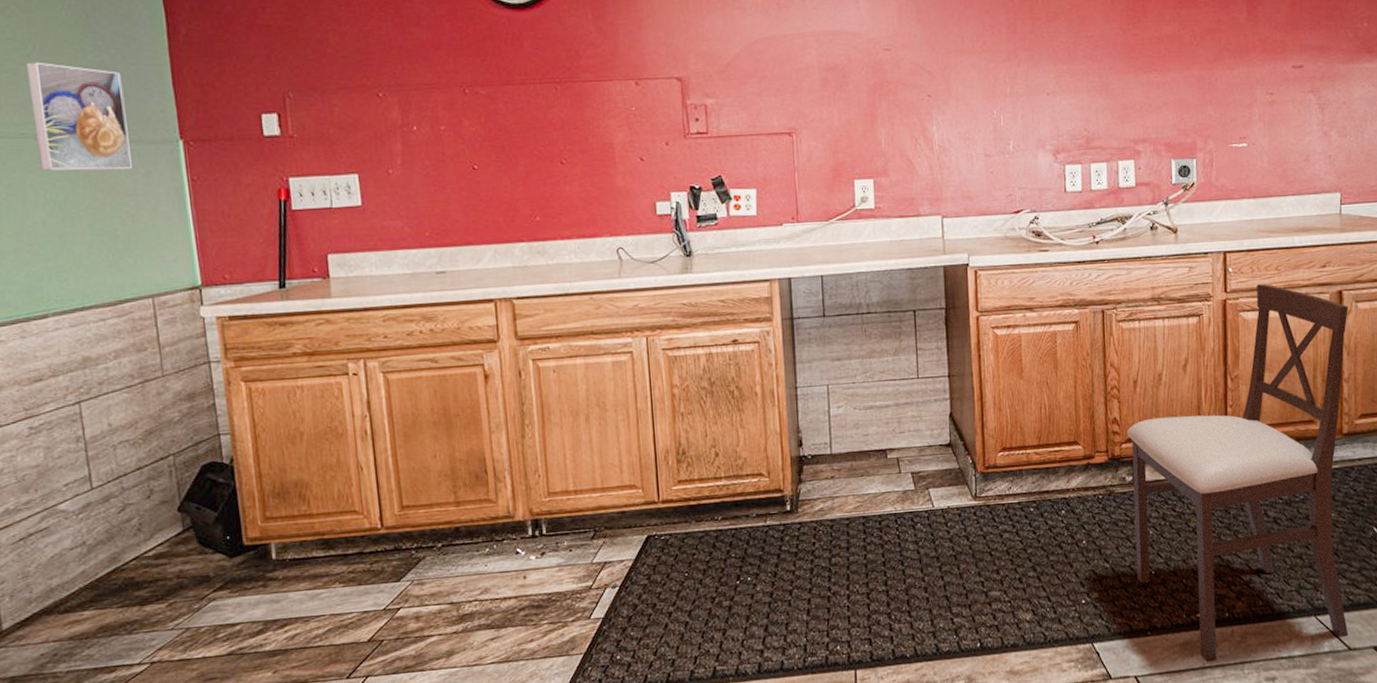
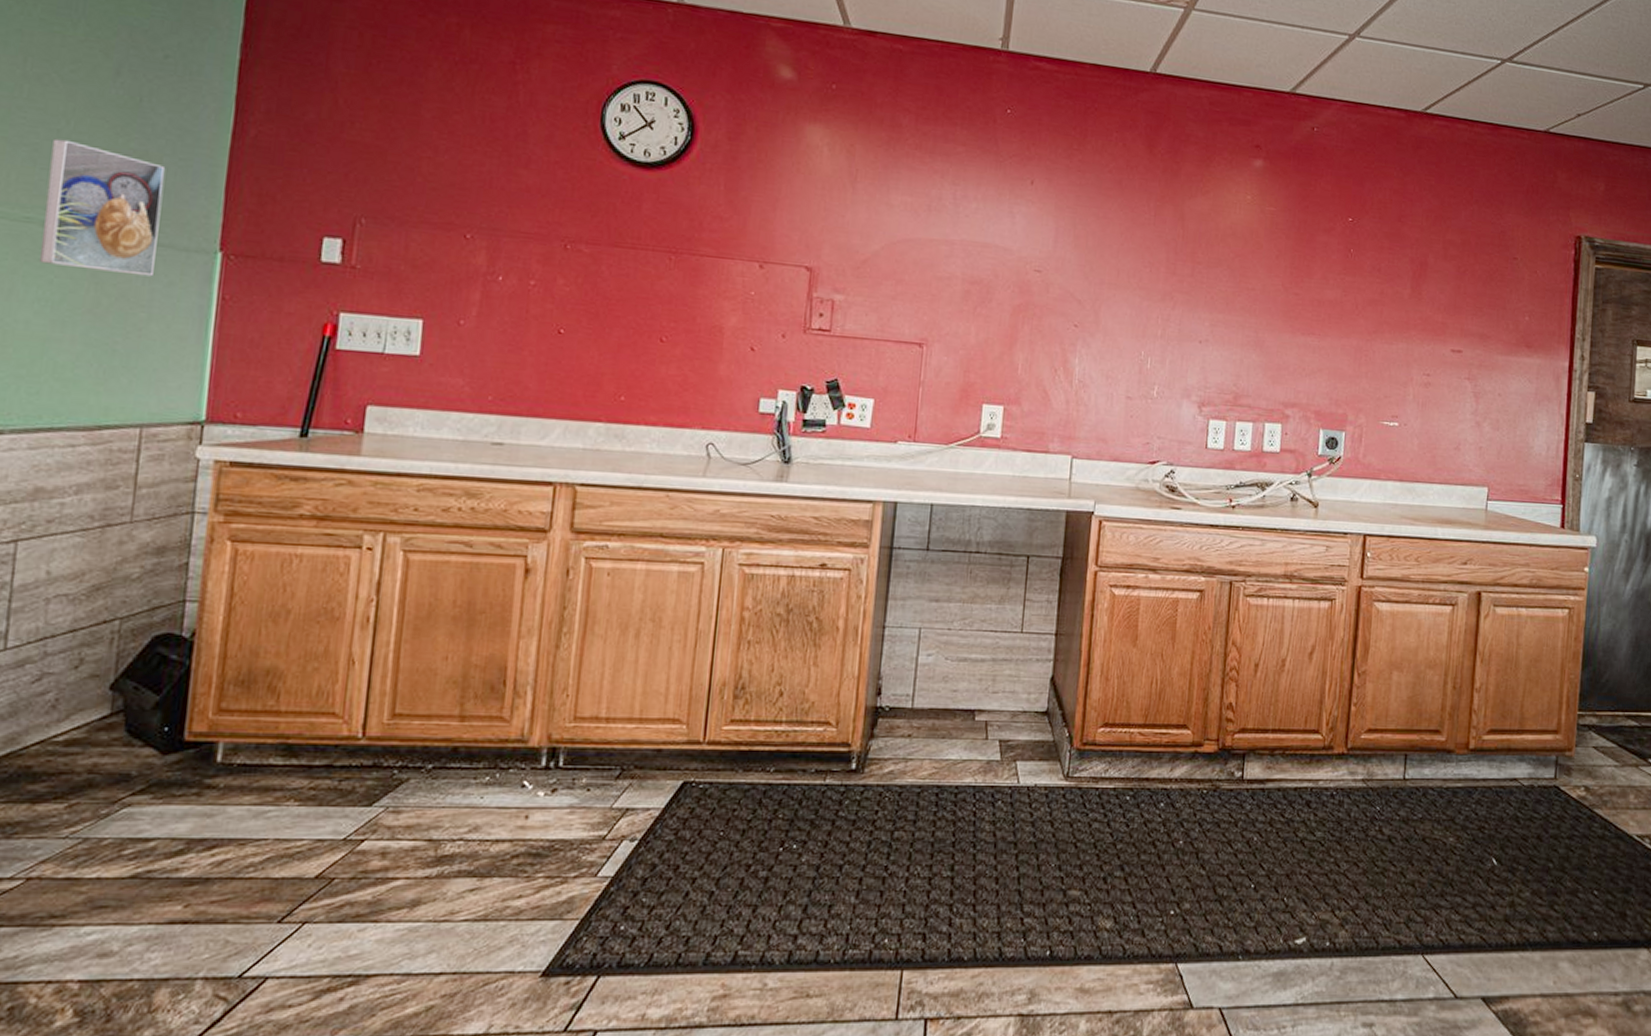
chair: present [1126,284,1349,662] -> none [1234,574,1486,998]

